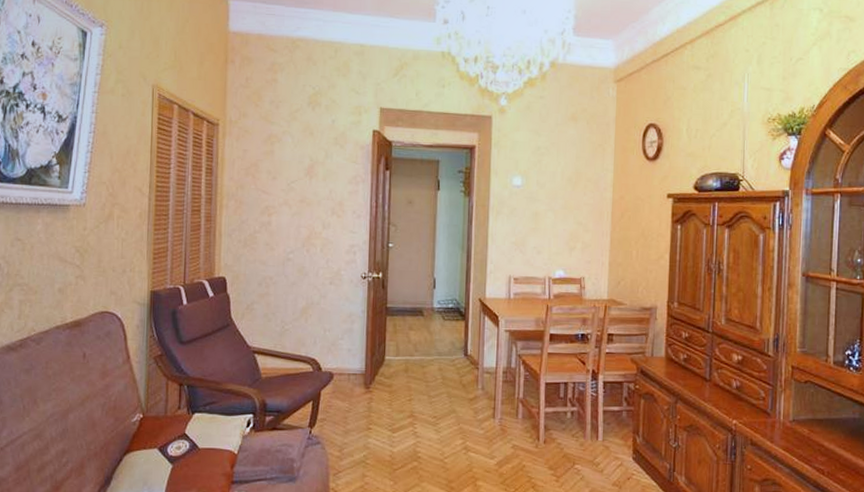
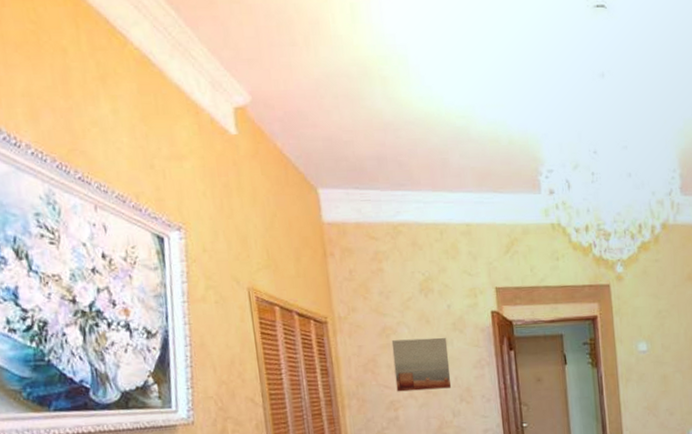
wall art: none [273,148,327,200] -> present [391,337,451,392]

